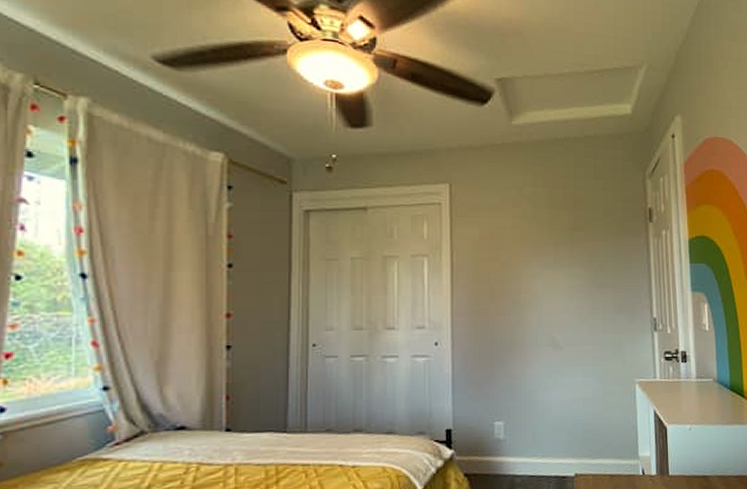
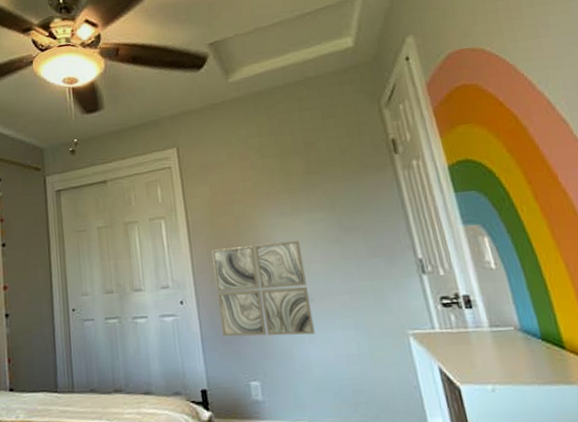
wall art: none [473,291,559,380] -> present [212,240,315,337]

